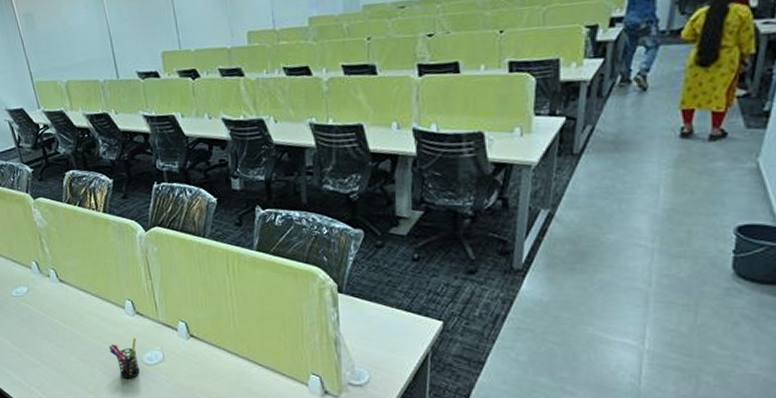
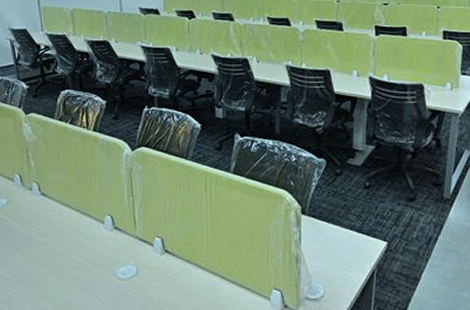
pen holder: present [108,338,140,380] -> none [83,252,113,294]

